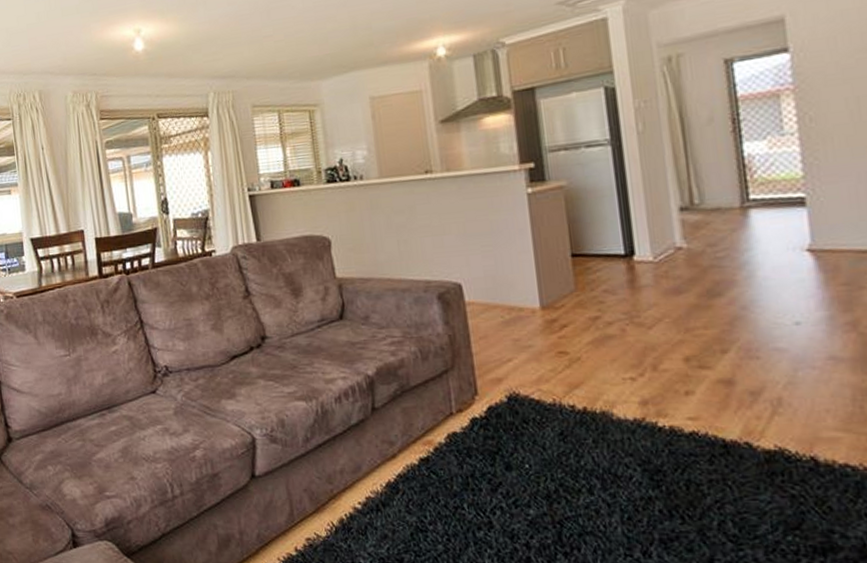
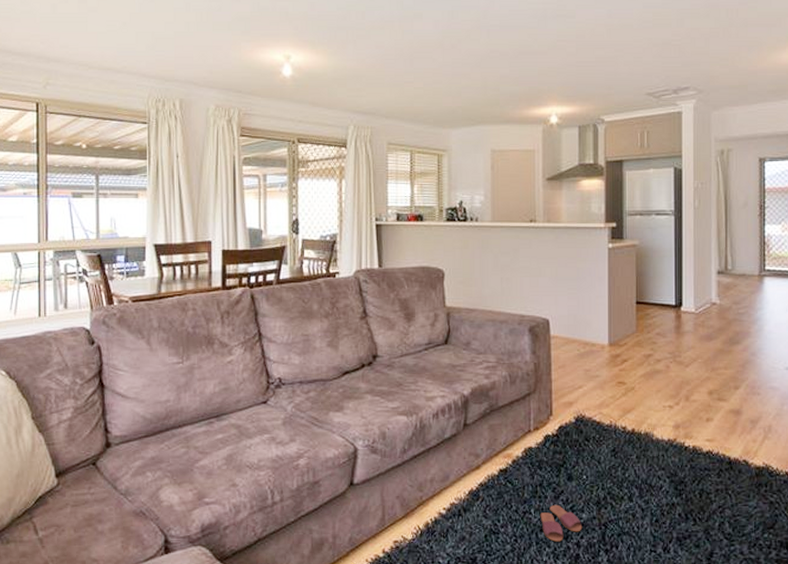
slippers: none [475,498,531,542] -> present [540,504,583,542]

